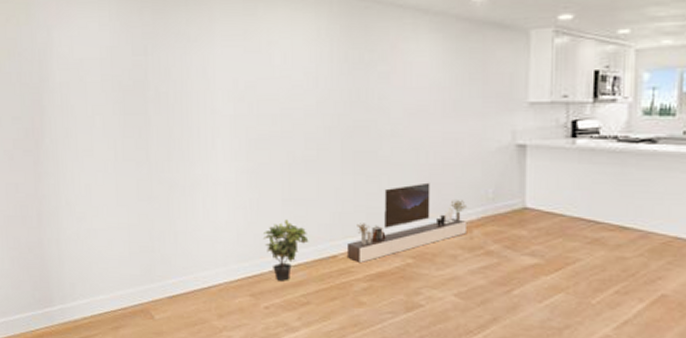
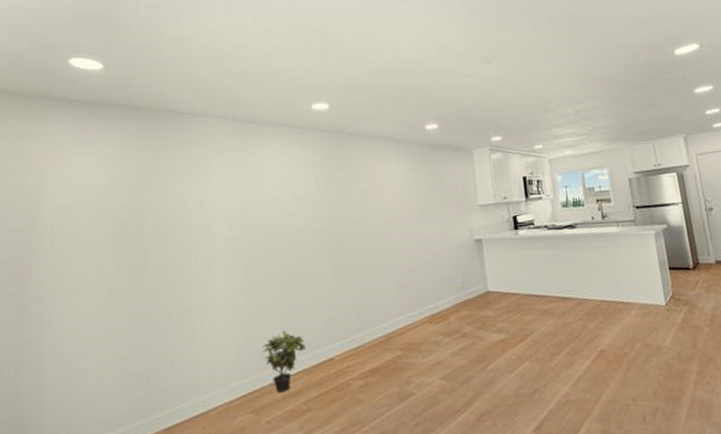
tv stand: present [346,182,468,264] -> none [341,279,444,363]

